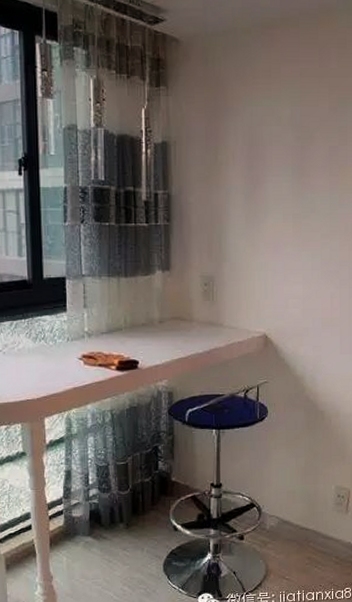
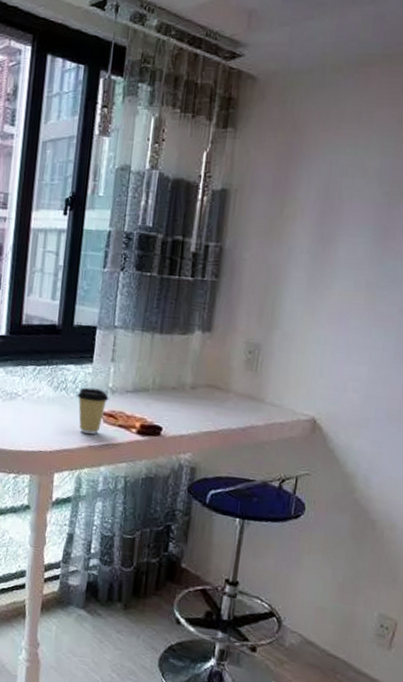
coffee cup: none [56,334,86,378] -> present [77,387,109,435]

